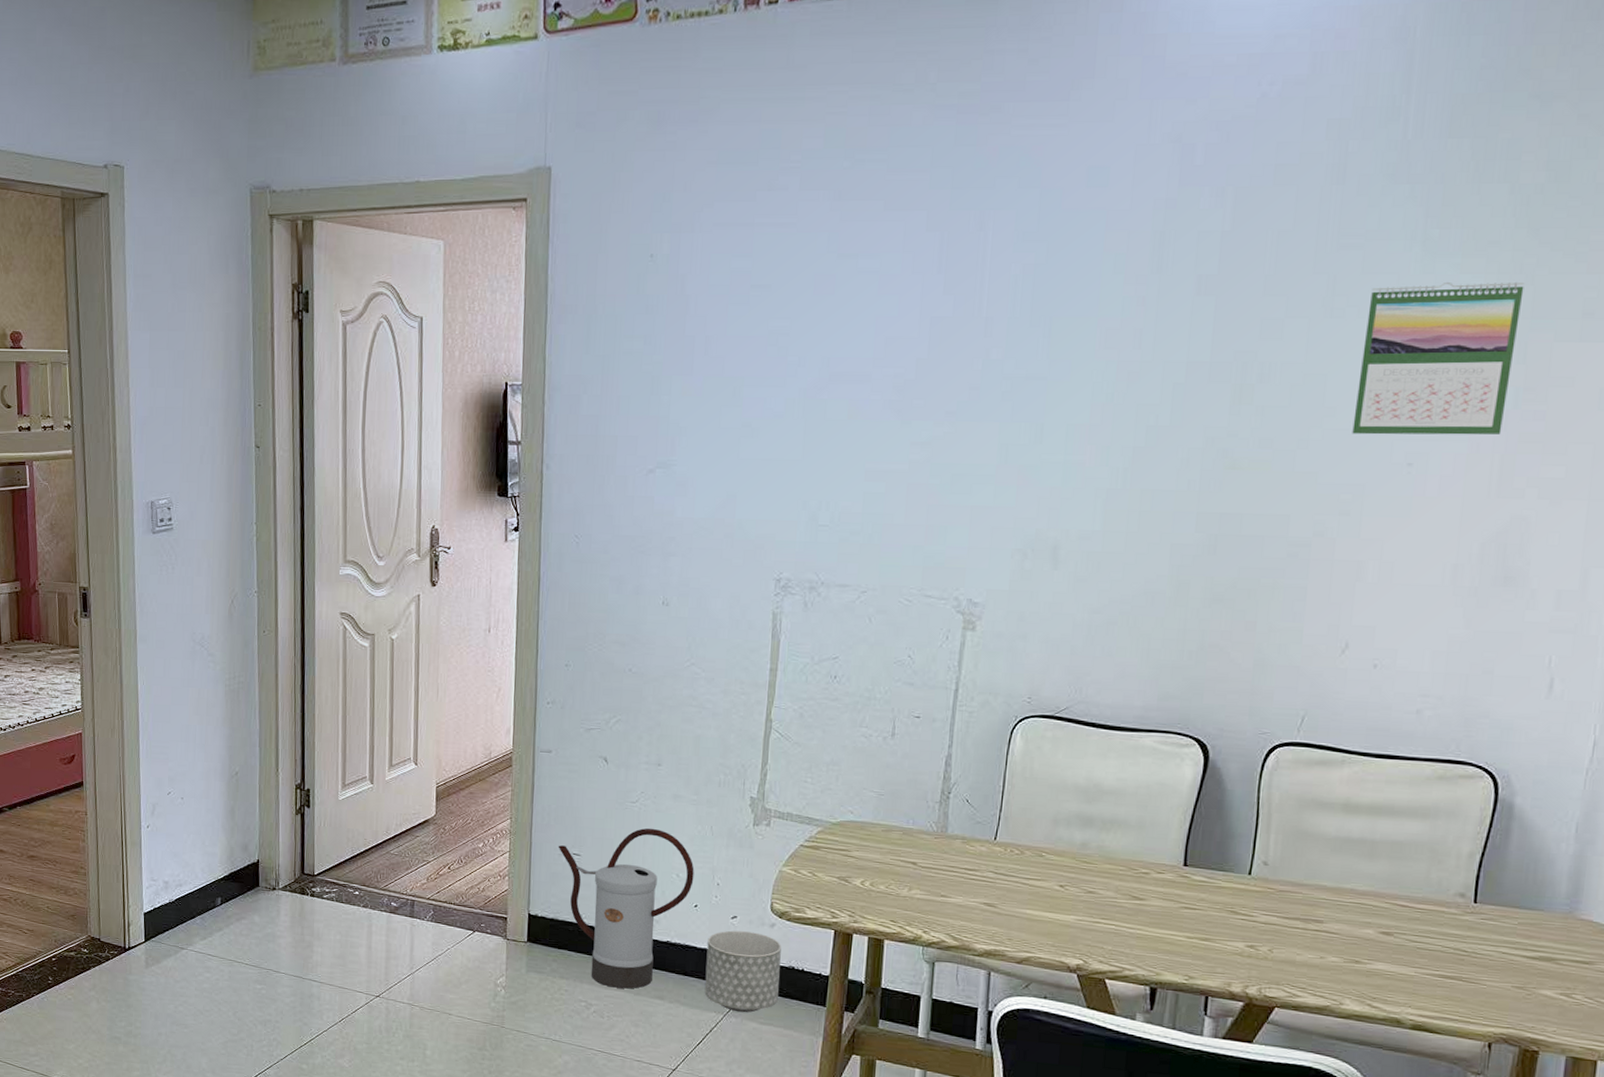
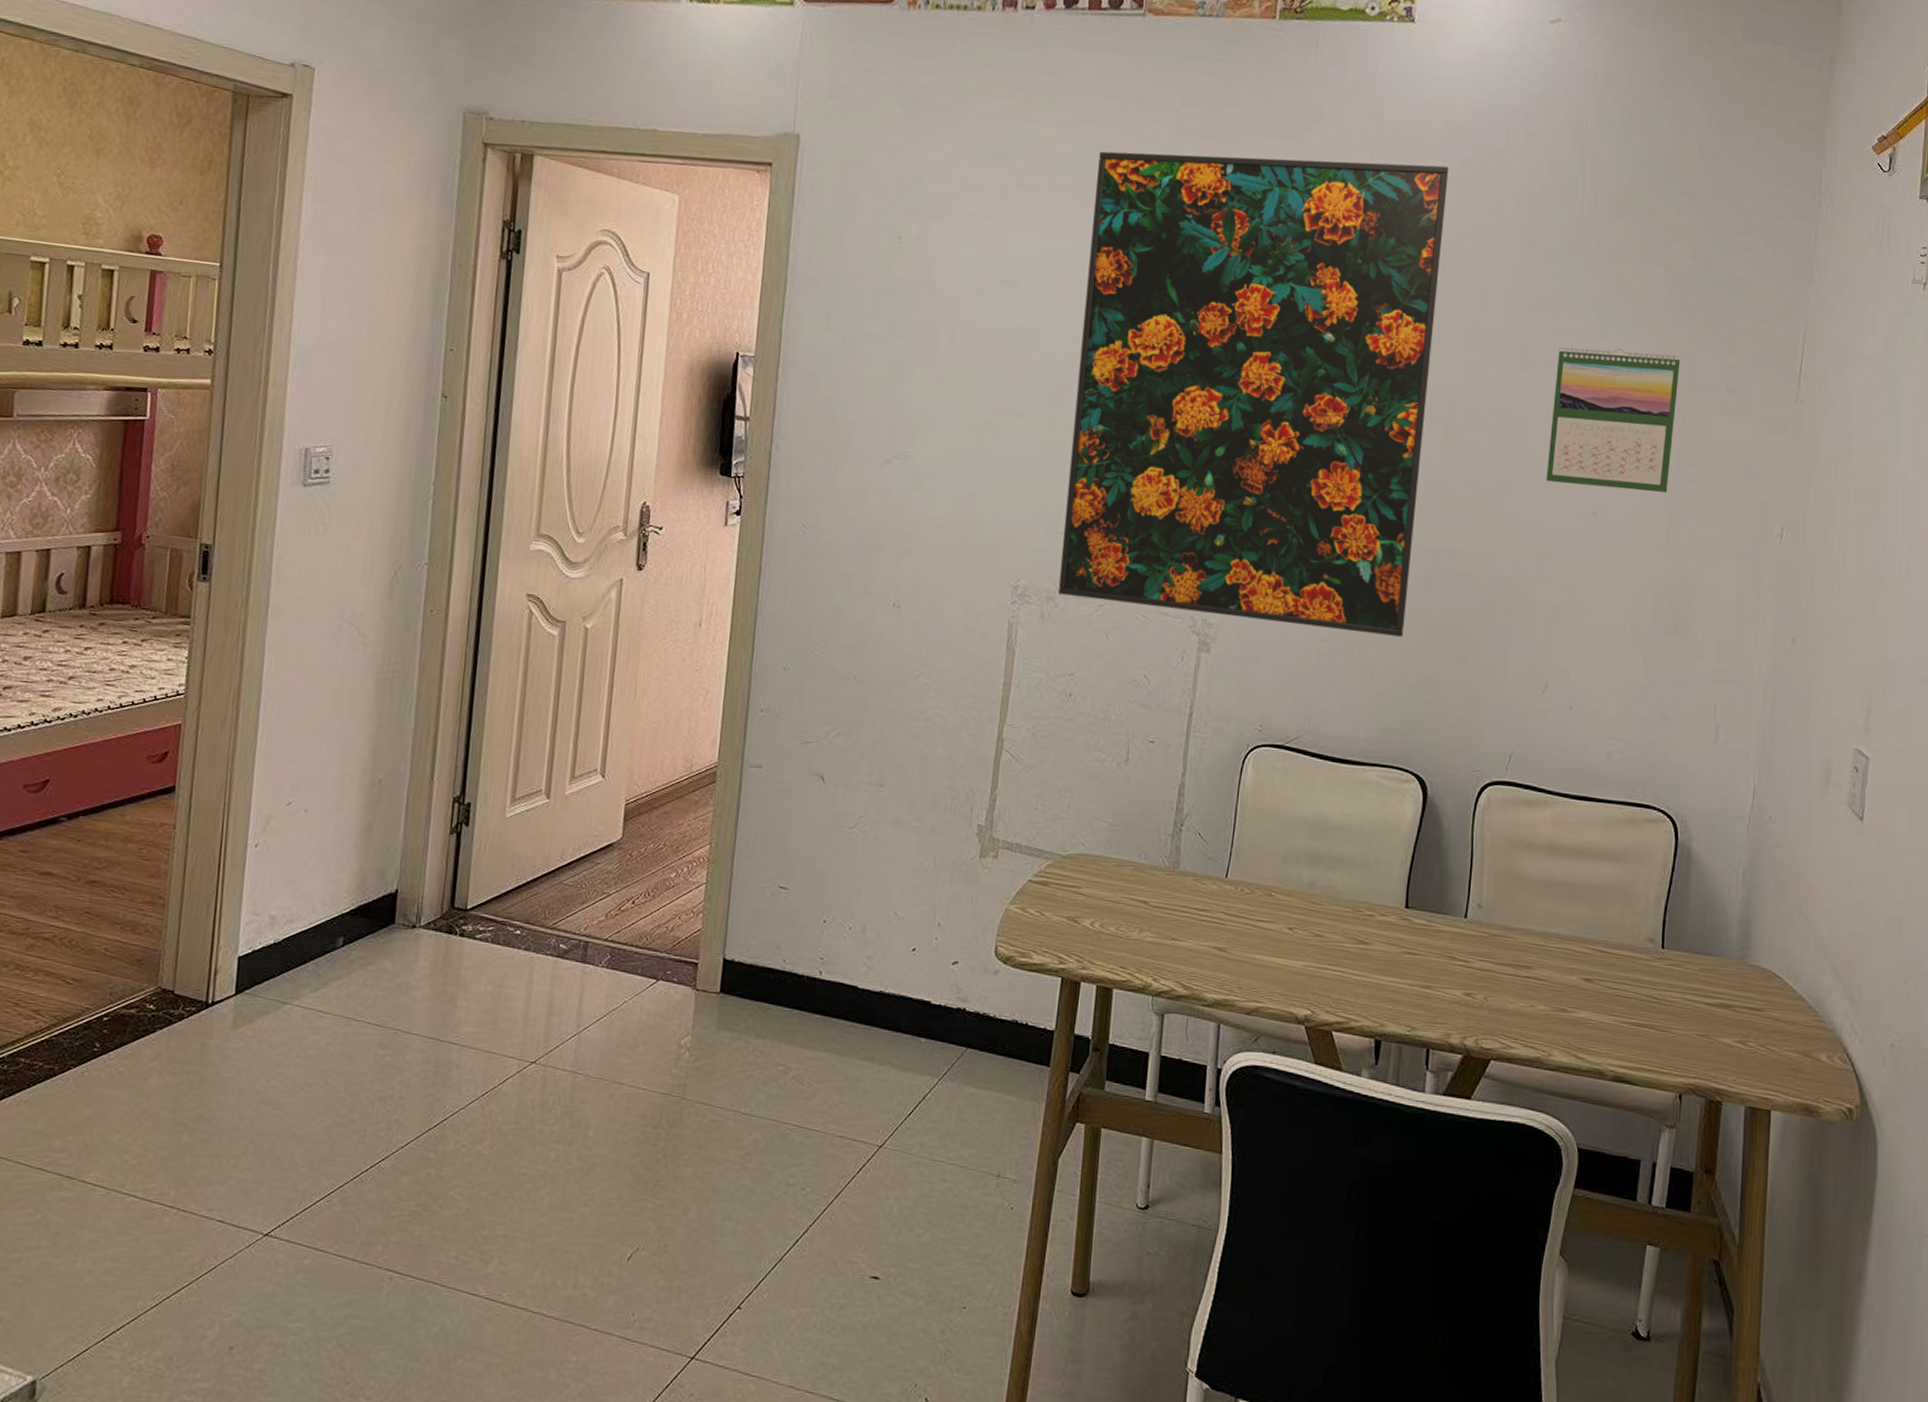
watering can: present [558,828,695,989] -> none [762,858,914,1049]
planter: present [704,930,781,1013] -> none [919,978,1005,1076]
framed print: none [820,105,1243,605] -> present [1057,151,1449,637]

